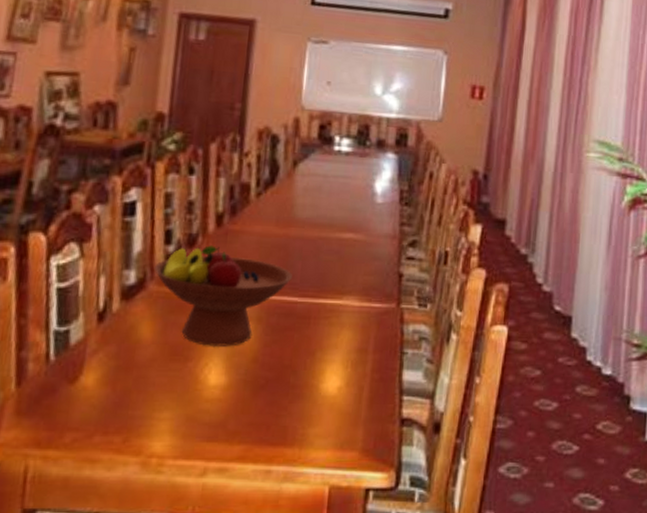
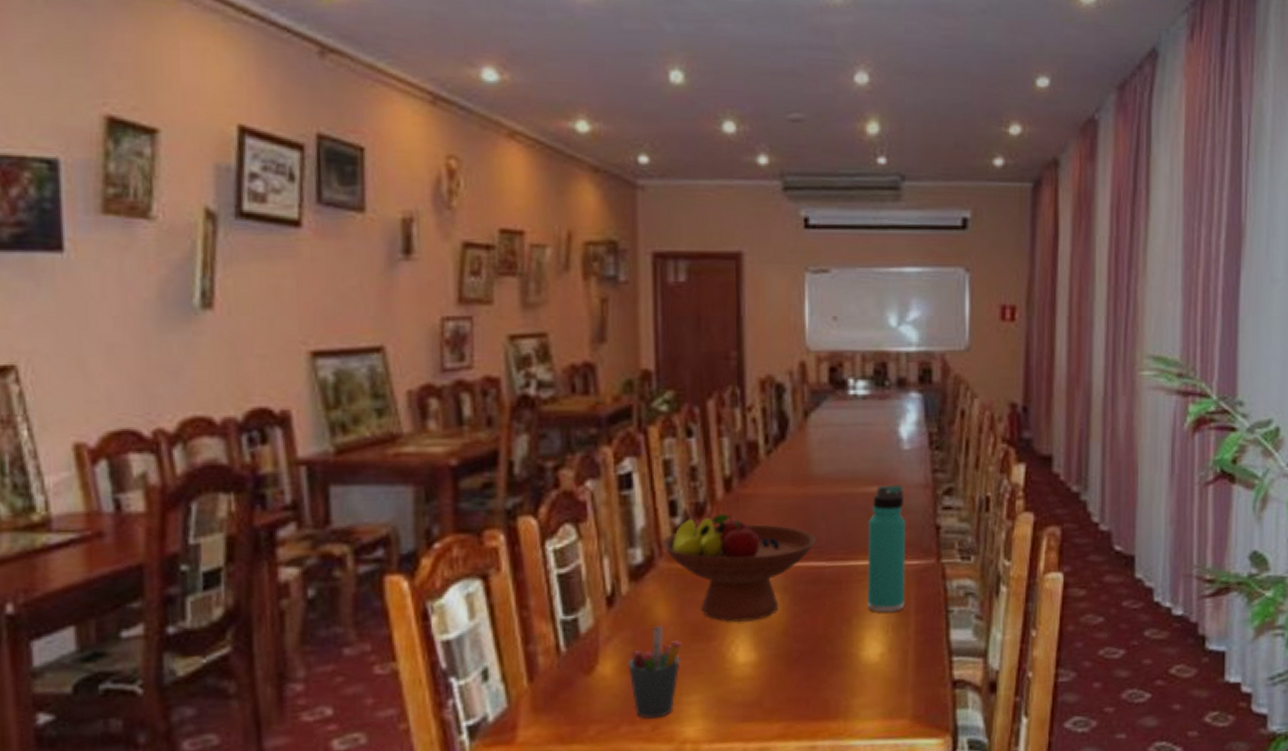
pen holder: none [109,344,161,431] -> present [628,626,682,719]
thermos bottle: none [331,232,374,350] -> present [866,484,907,613]

